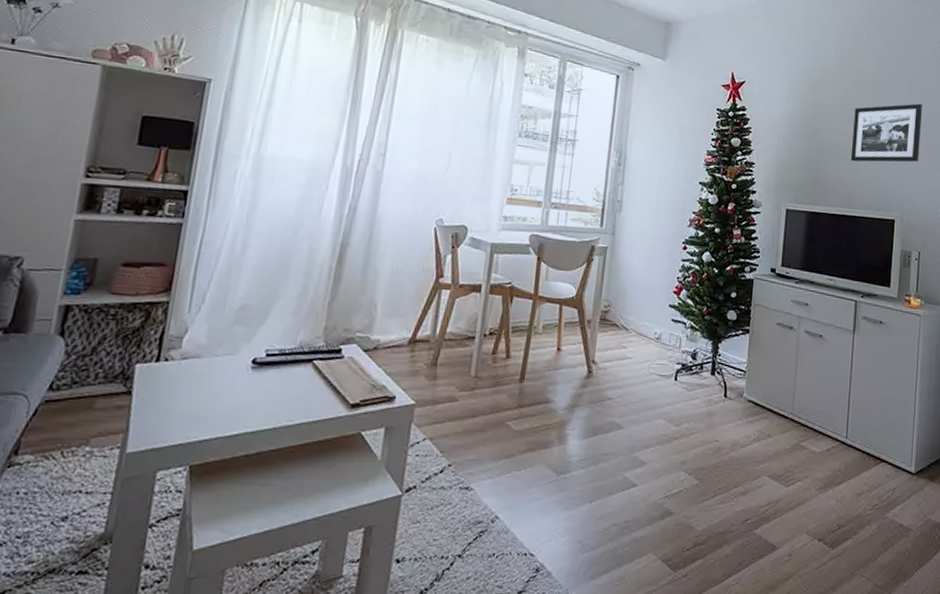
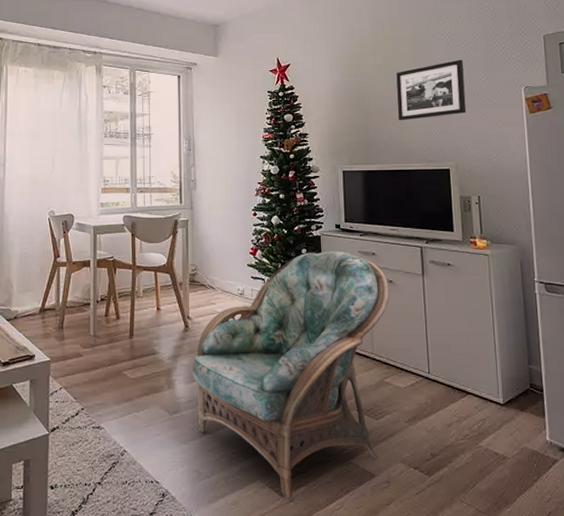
armchair: none [589,296,818,576] -> present [193,251,390,500]

